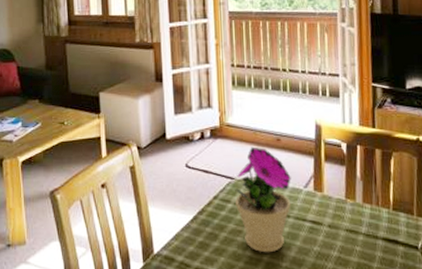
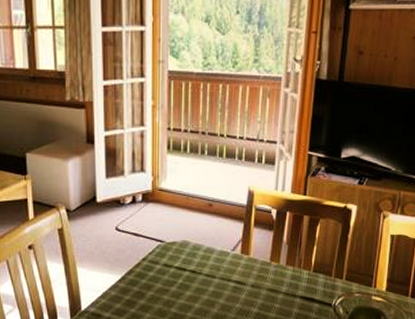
flower pot: present [234,146,291,253] -> none [163,211,220,310]

